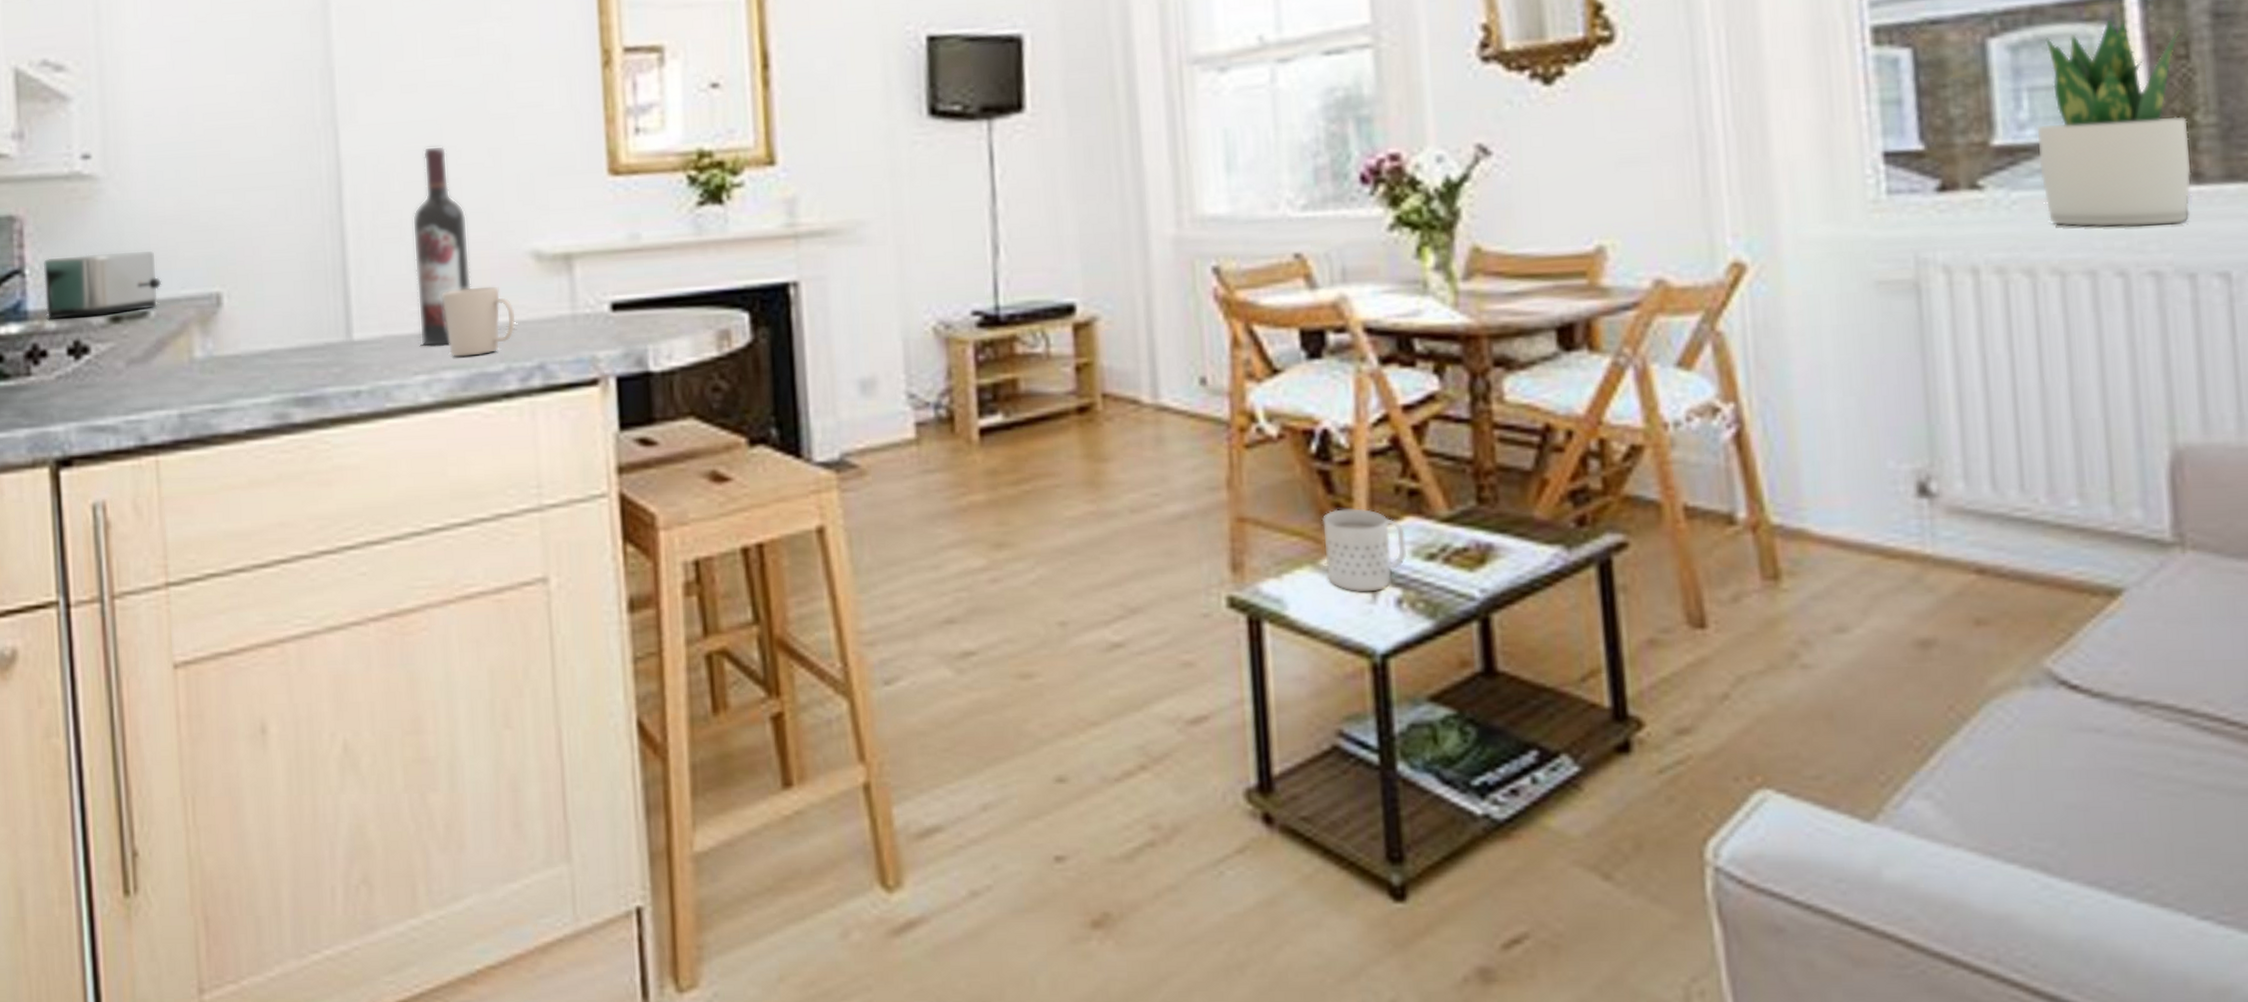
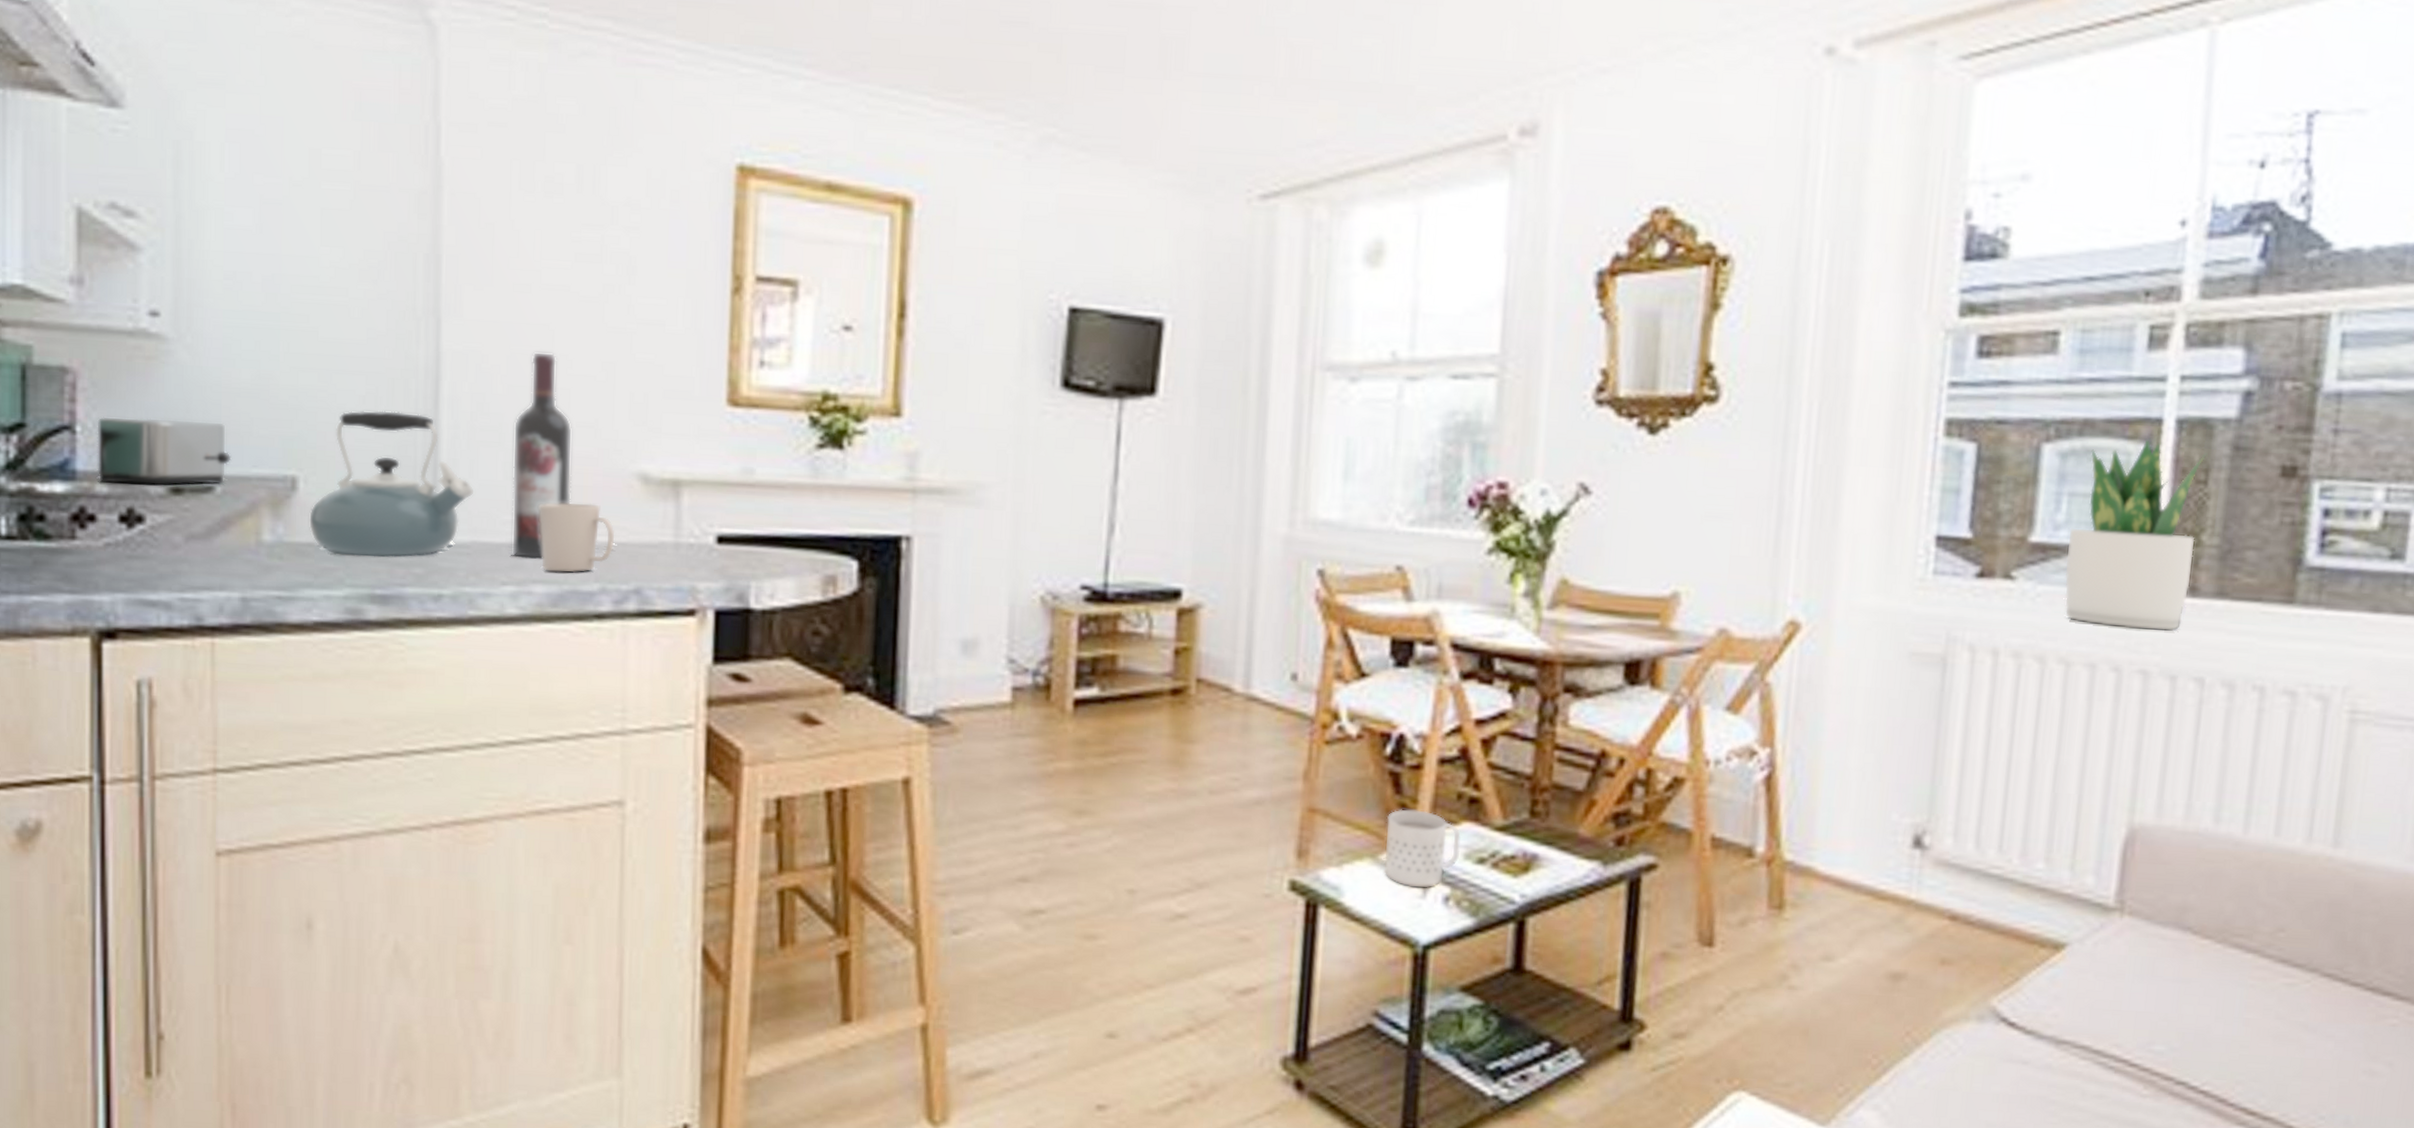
kettle: none [234,220,381,363] -> present [309,411,473,557]

